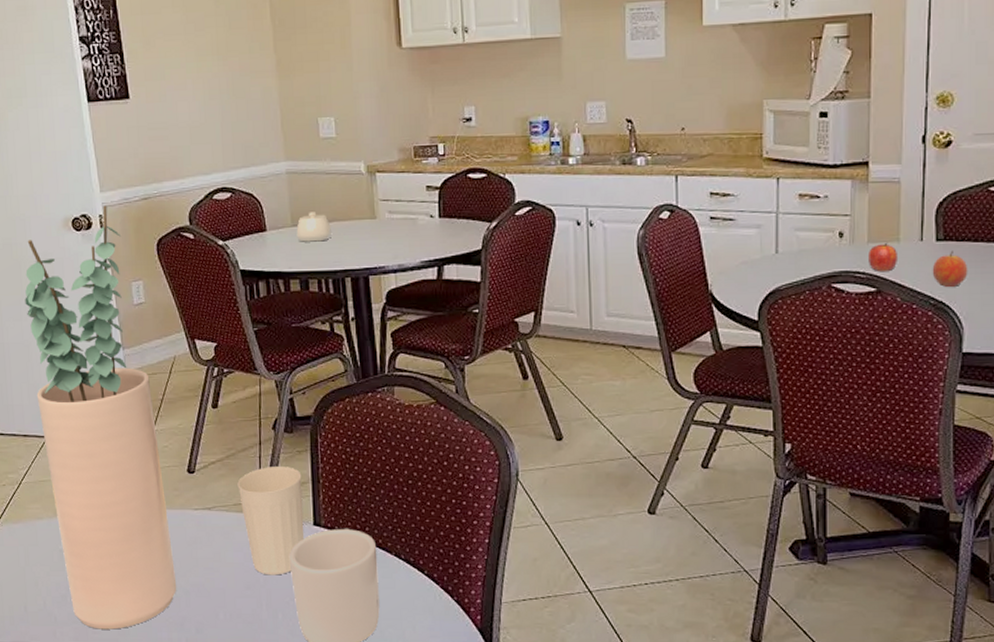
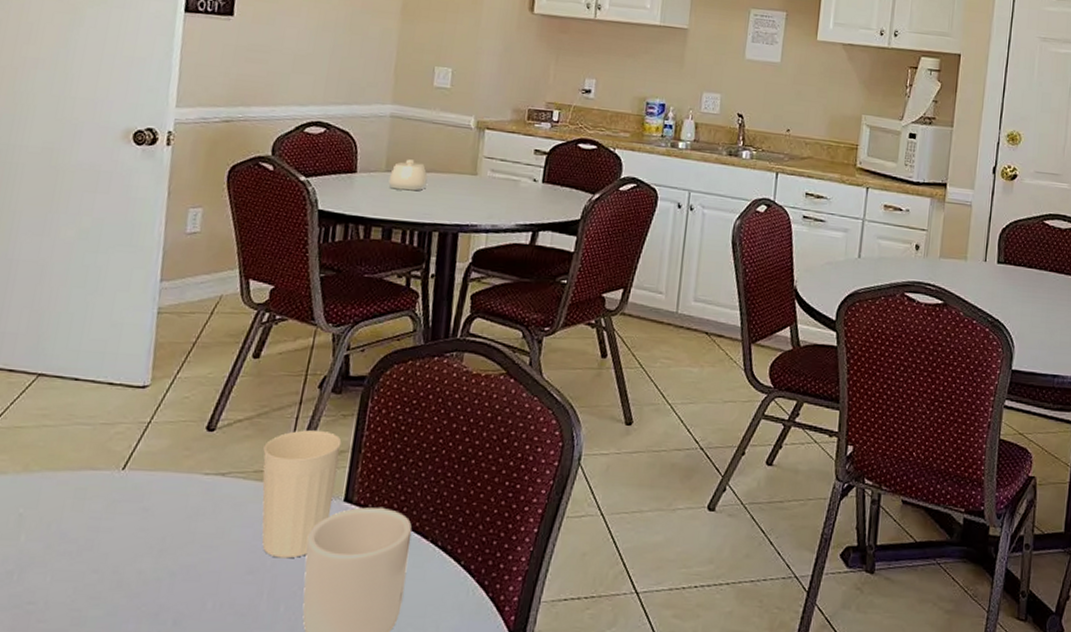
vase: present [25,205,177,630] -> none [17,122,190,618]
fruit: present [869,242,899,272] -> none [939,259,965,287]
fruit: present [932,250,968,288] -> none [992,273,1022,308]

